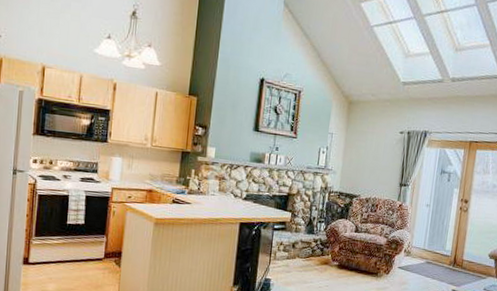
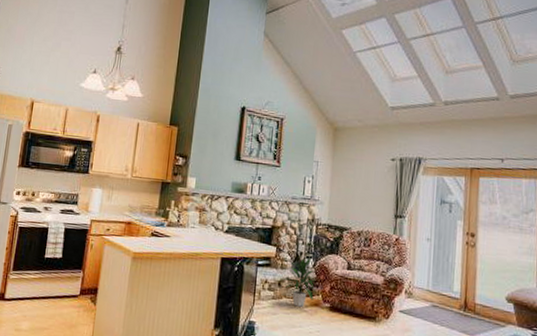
indoor plant: none [296,222,326,266] -> present [282,257,315,307]

